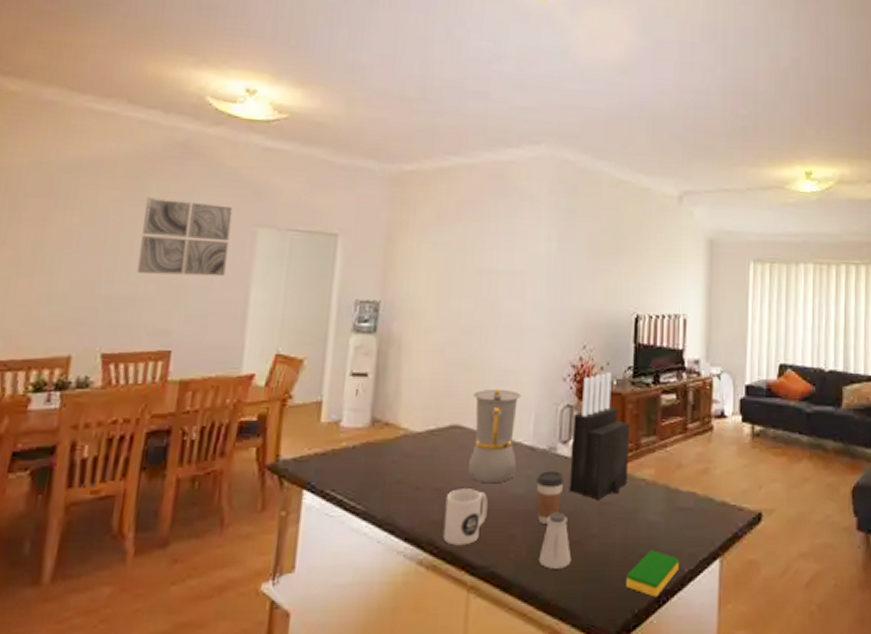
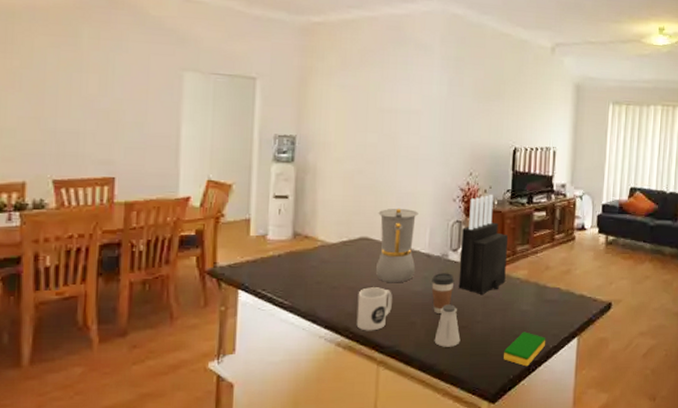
wall art: present [137,197,233,277] -> none [77,43,160,114]

